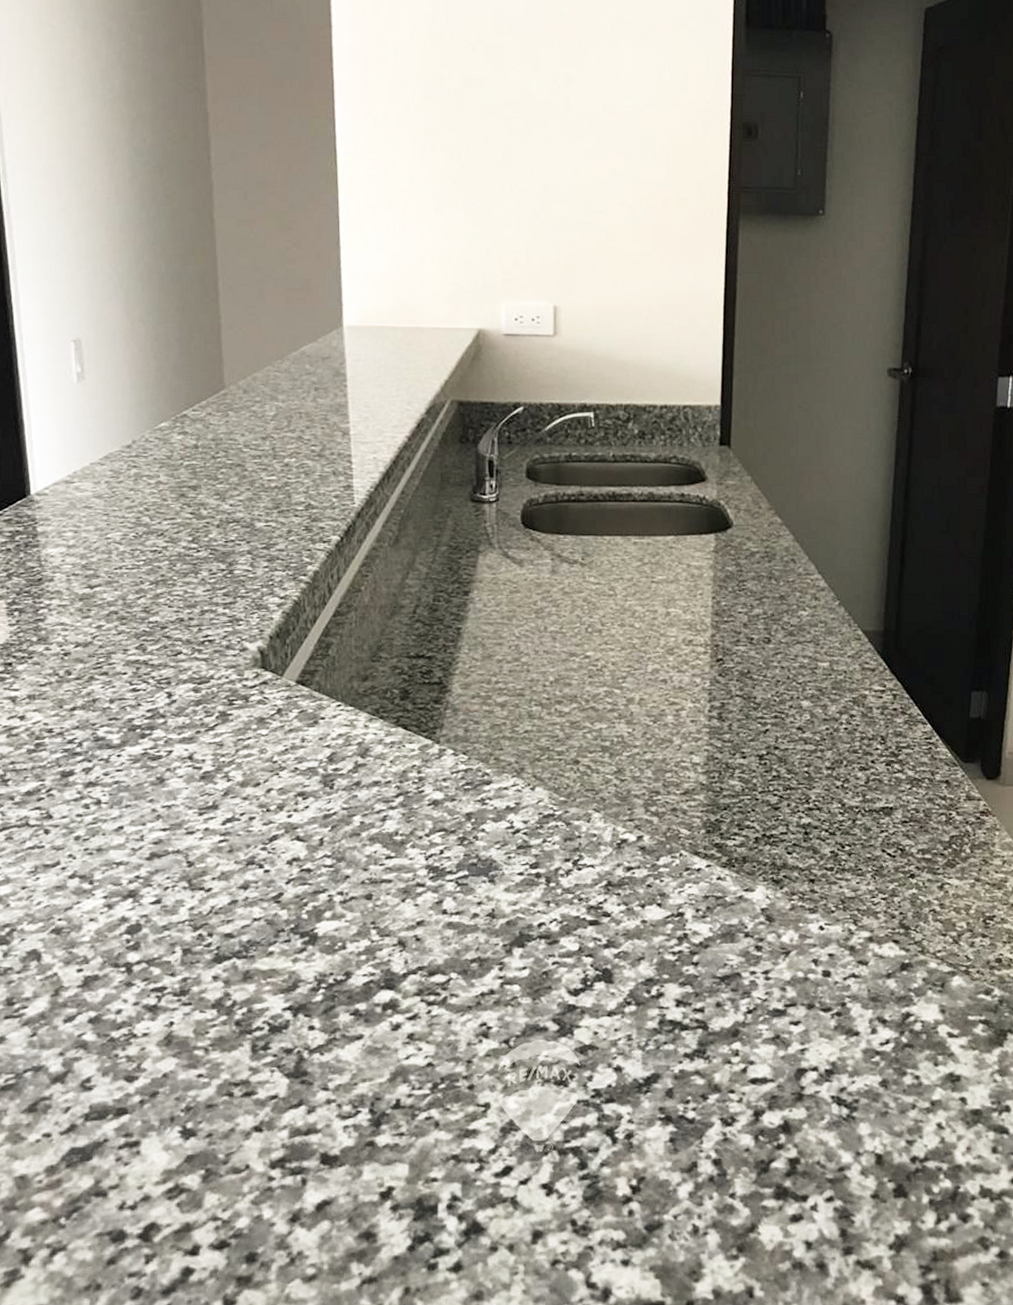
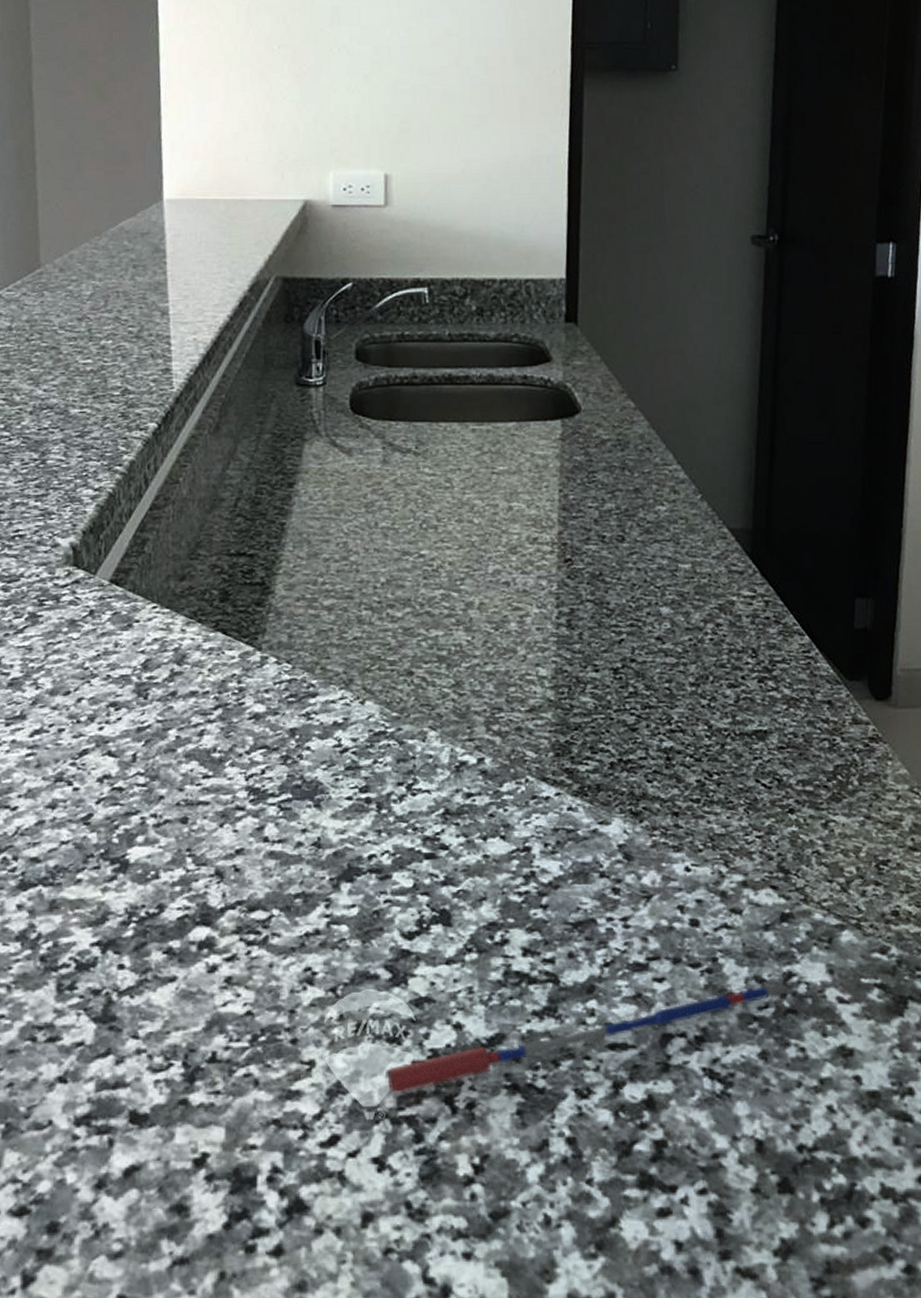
pen: none [552,1020,909,1131] -> present [384,980,792,1097]

